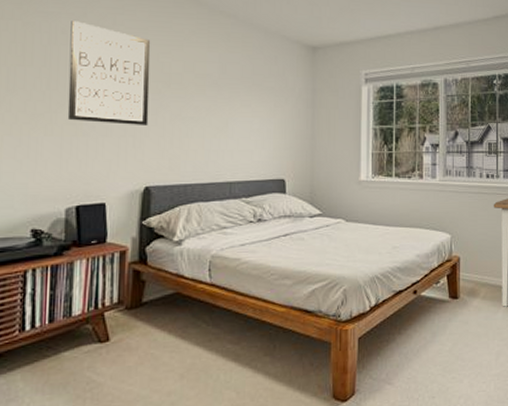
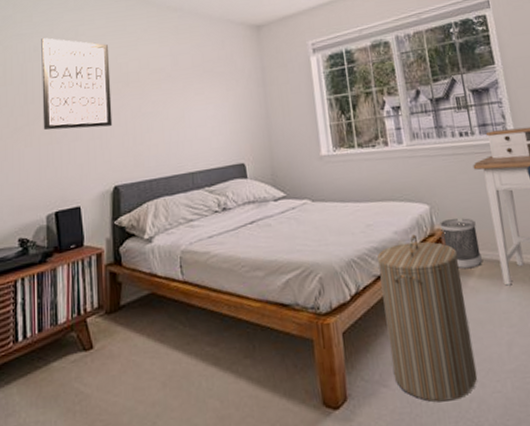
laundry hamper: none [398,259,468,398] -> present [376,234,478,402]
wastebasket: none [456,247,487,291] -> present [439,218,482,270]

